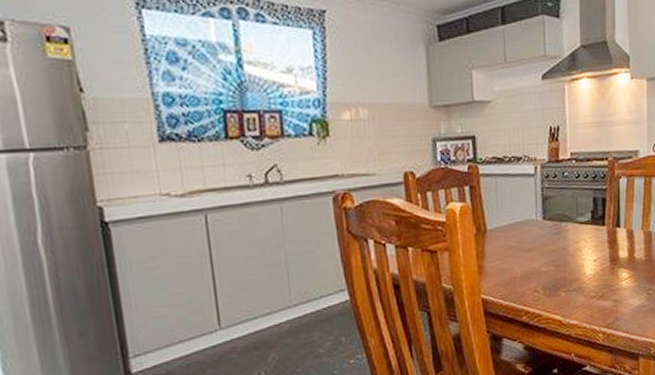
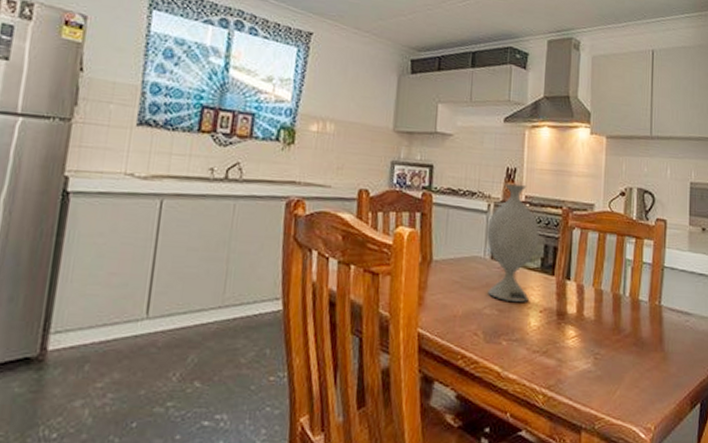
decorative vase: none [535,141,588,258] -> present [486,183,539,303]

